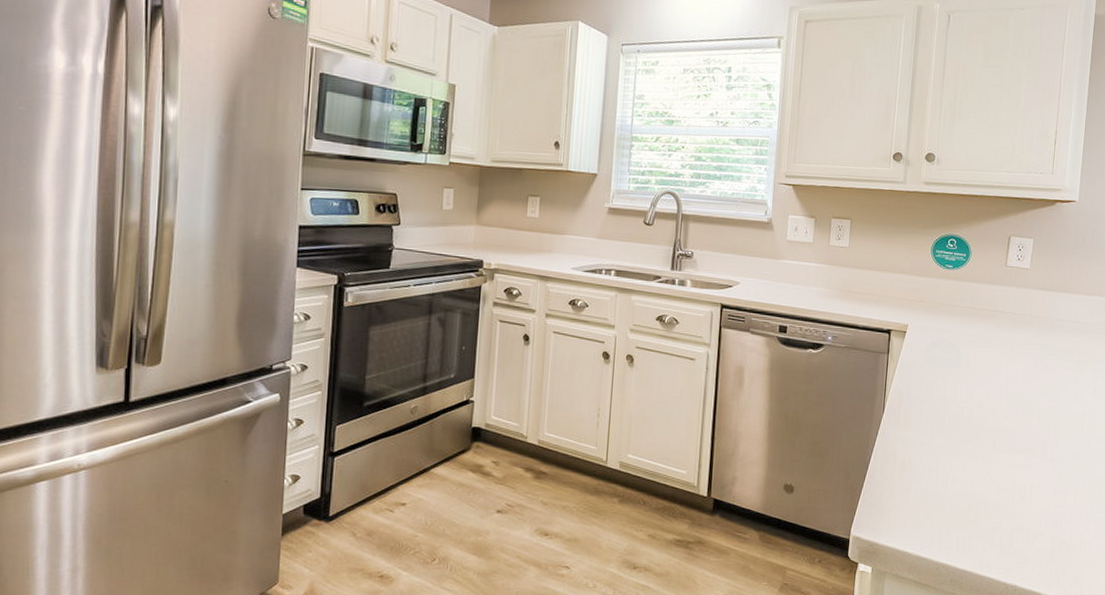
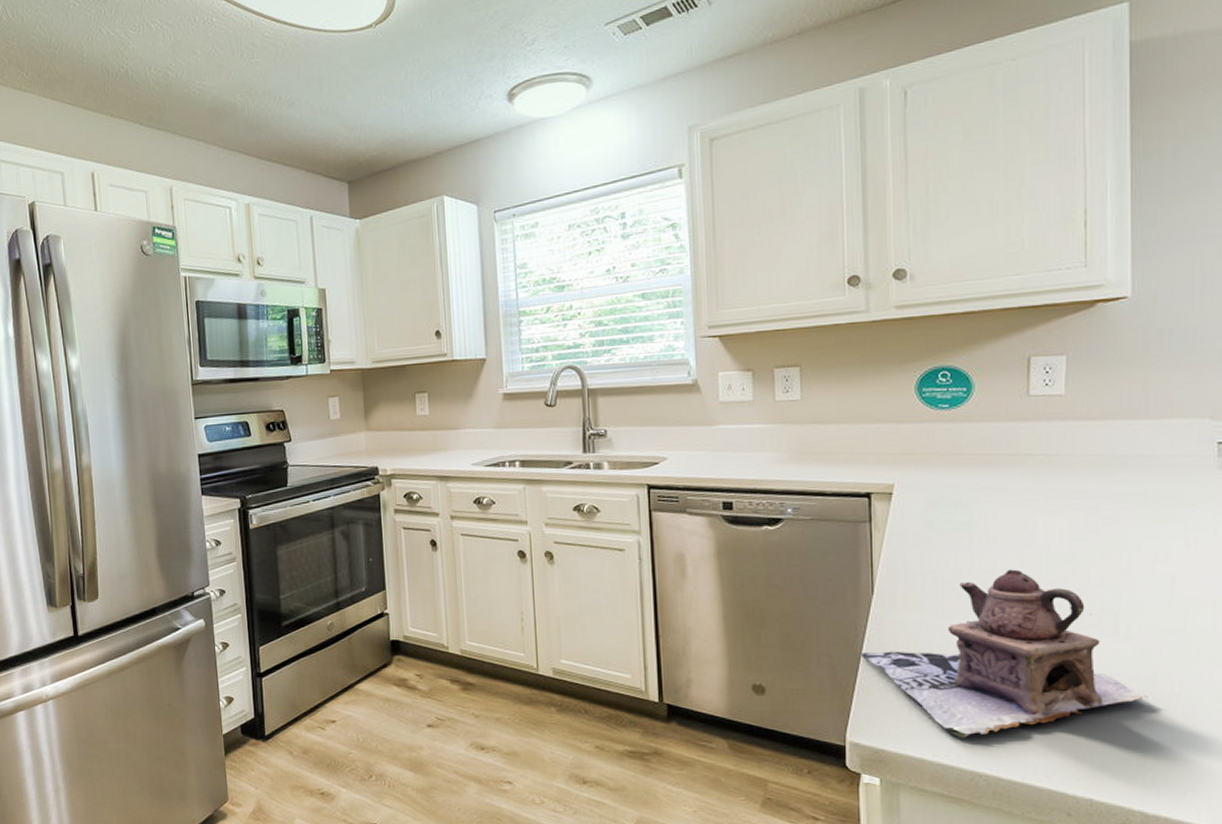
teapot: none [869,400,1060,536] -> present [860,569,1149,739]

